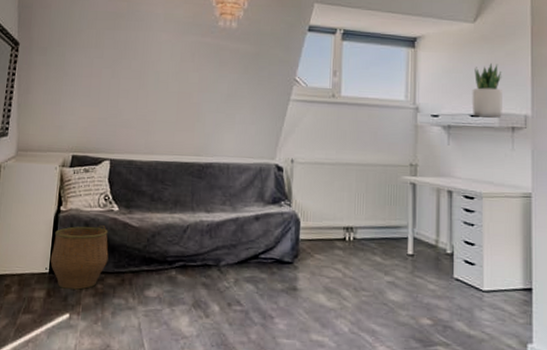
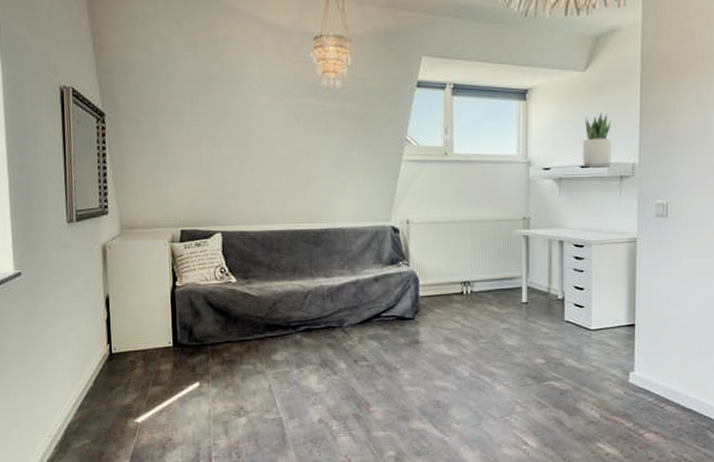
basket: present [50,225,109,290] -> none [172,297,232,360]

